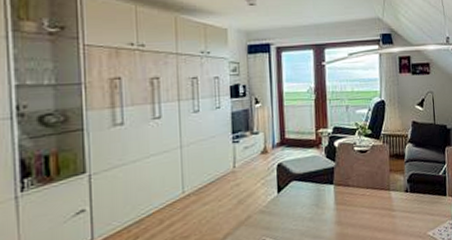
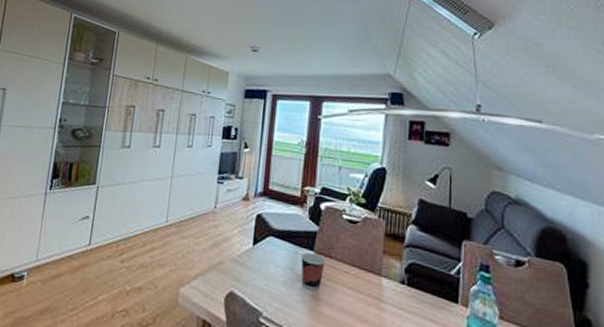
cup: none [323,185,345,218] -> present [300,252,326,291]

